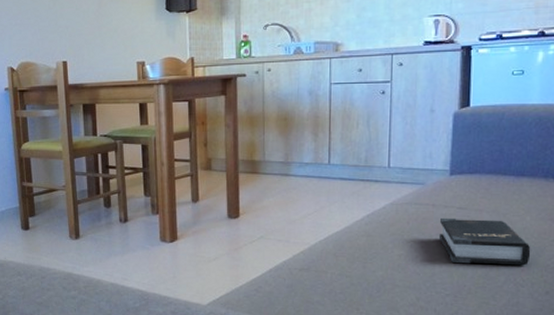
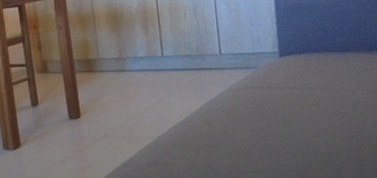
hardback book: present [438,217,531,266] -> none [277,96,368,144]

